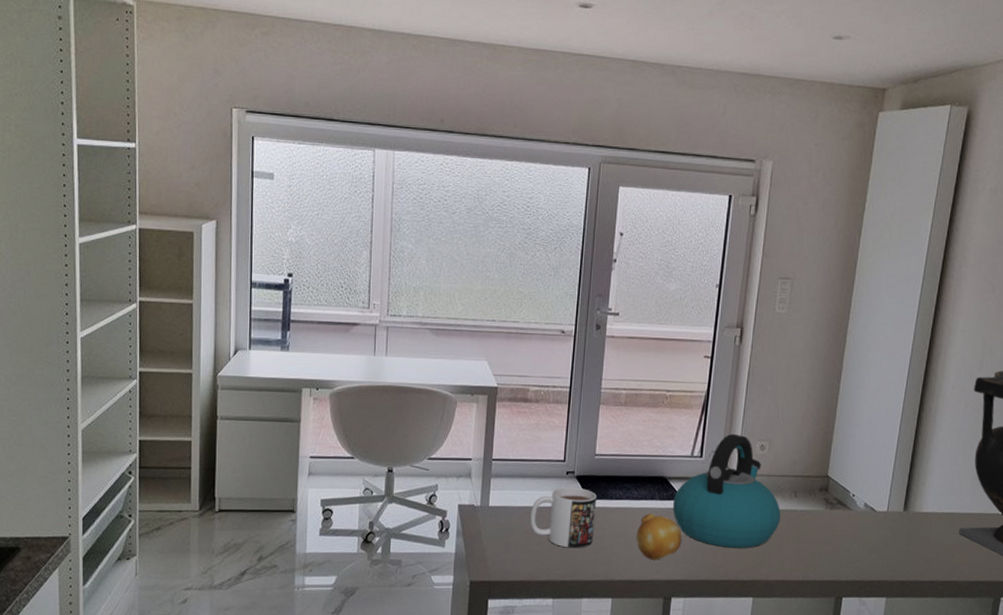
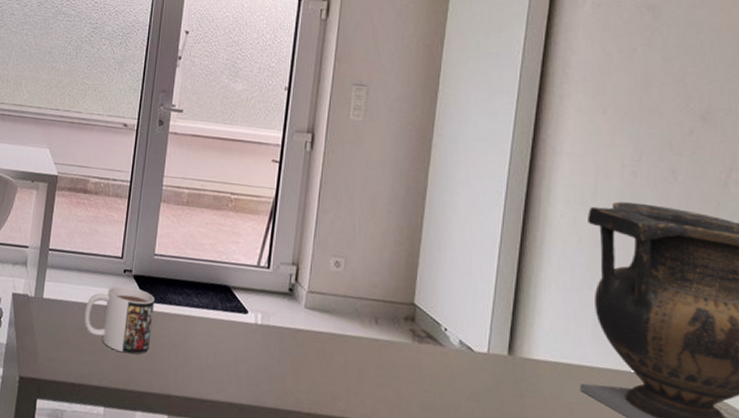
fruit: present [636,514,682,560] -> none [196,324,247,378]
kettle: present [672,433,781,549] -> none [236,245,360,377]

